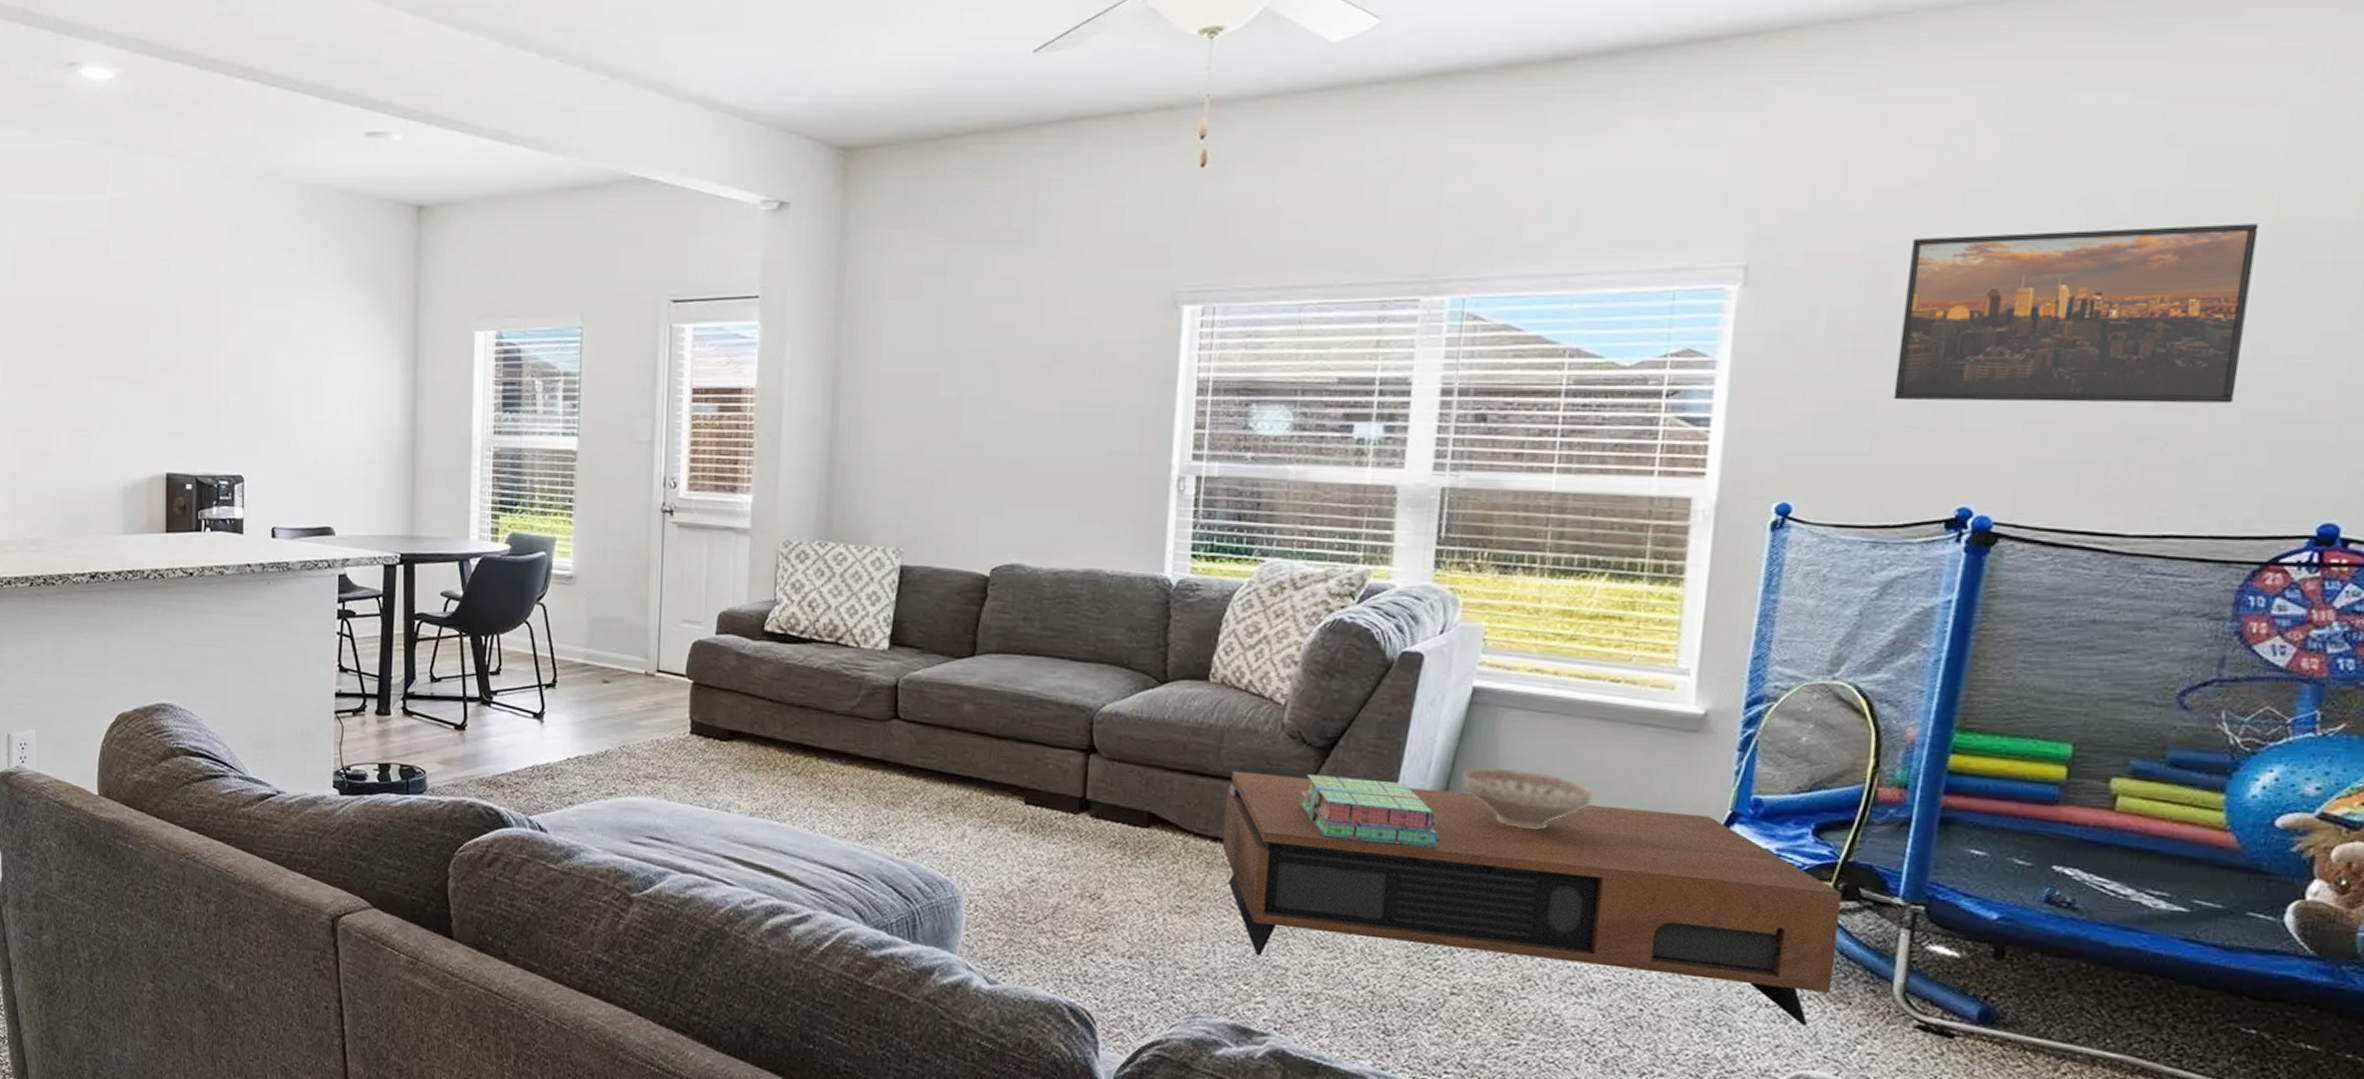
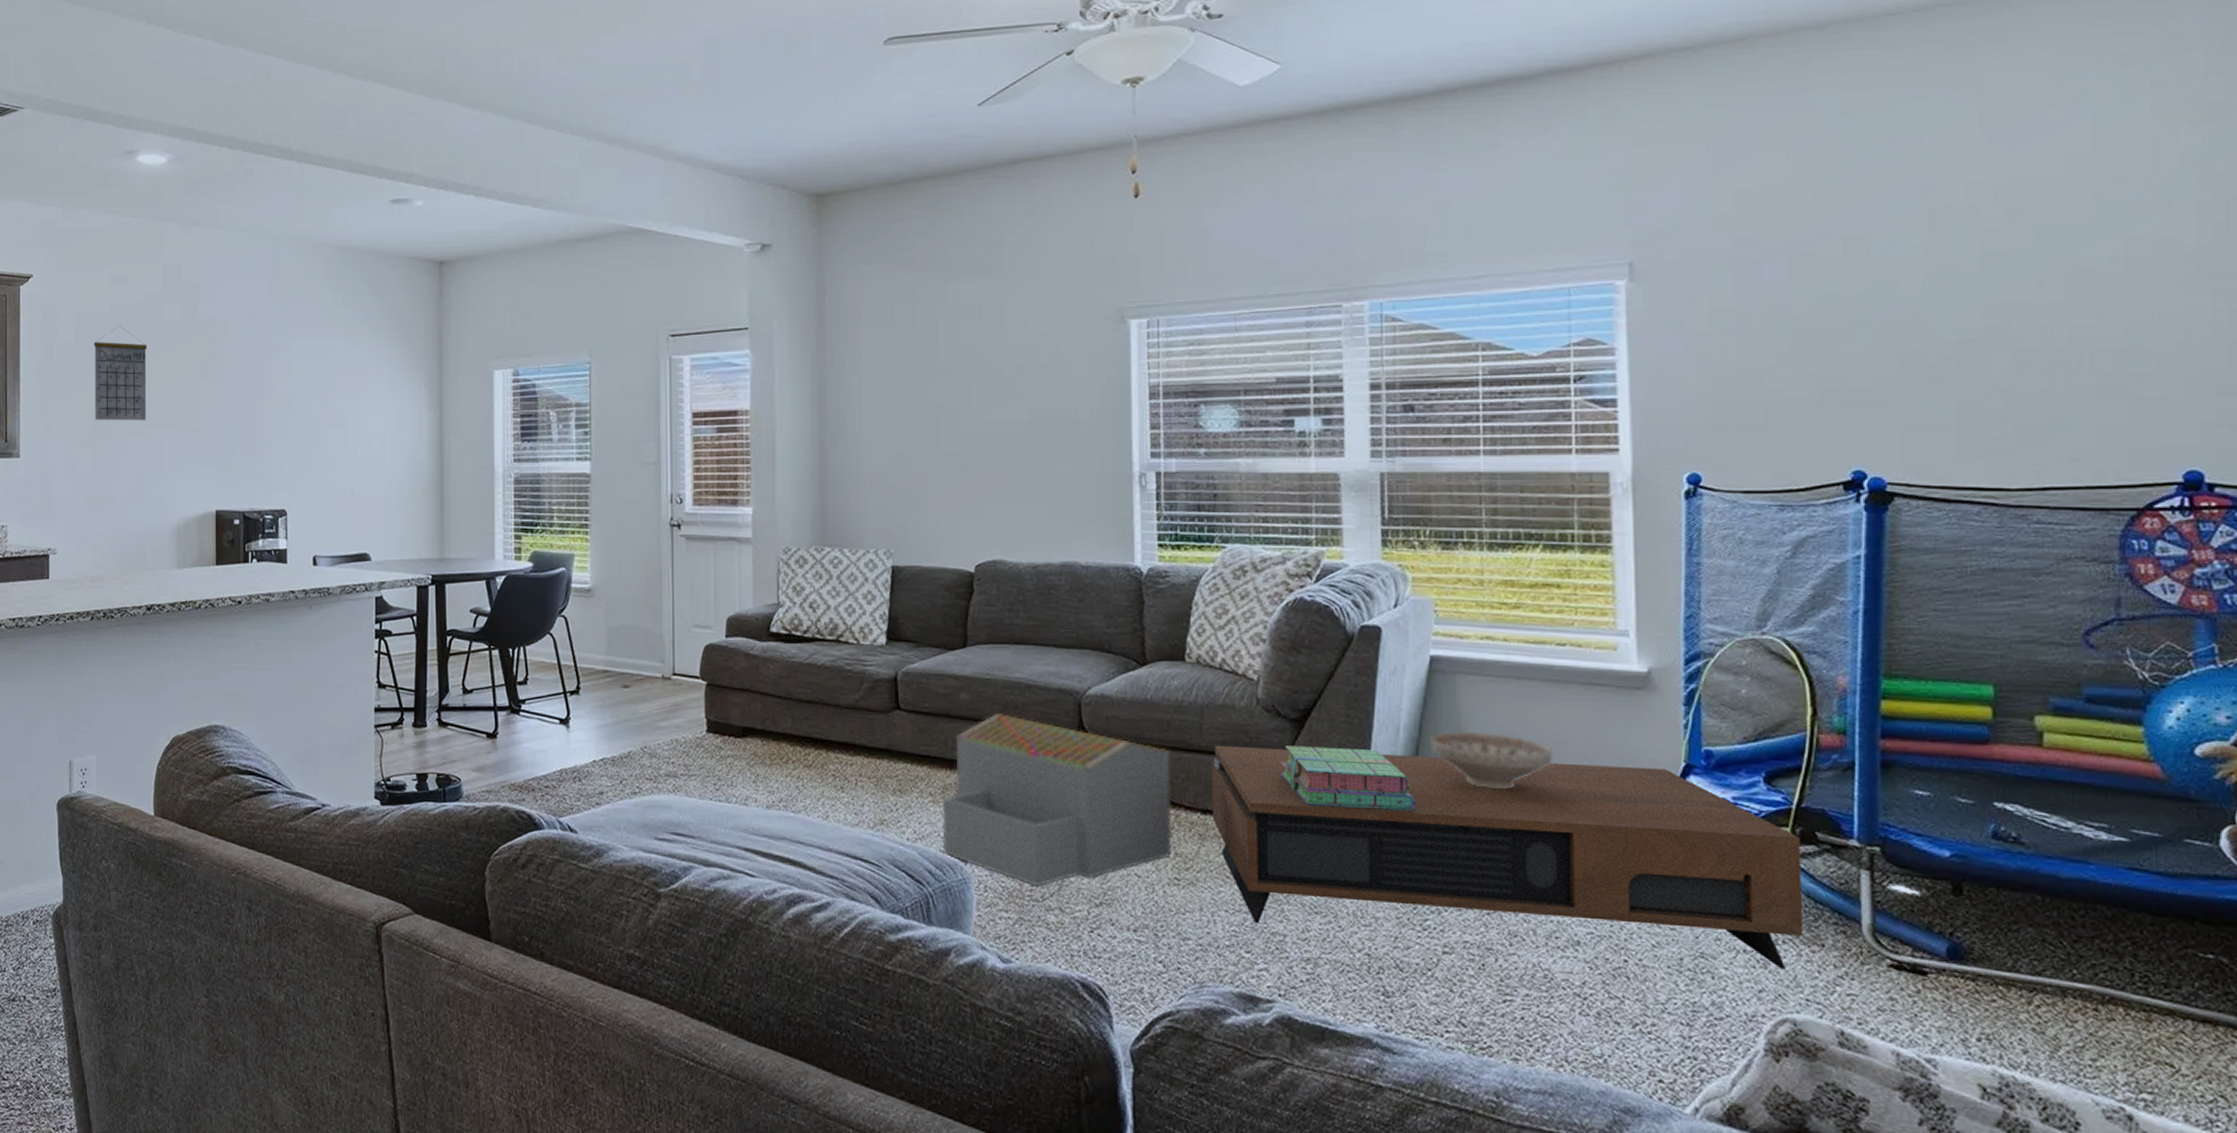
calendar: none [32,262,92,371] -> present [93,325,148,421]
architectural model: none [934,728,1184,909] -> present [942,714,1173,887]
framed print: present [1893,224,2259,403] -> none [1776,207,2087,376]

